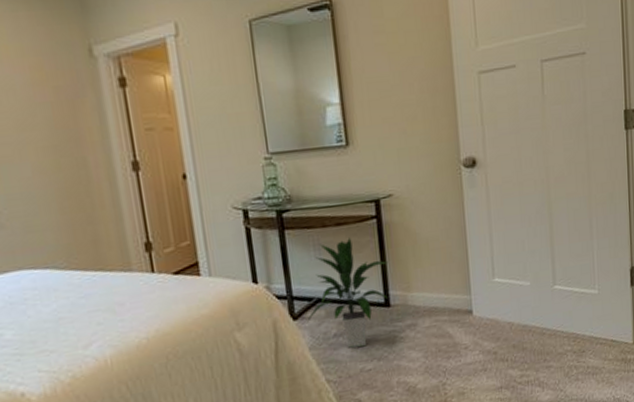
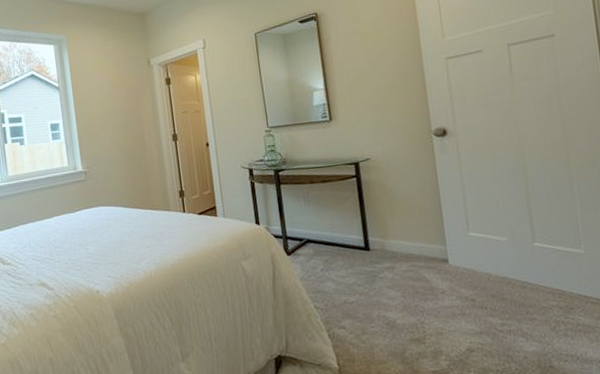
indoor plant: present [307,238,388,348] -> none [298,192,367,283]

